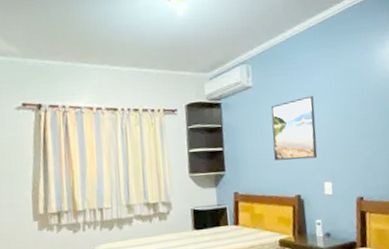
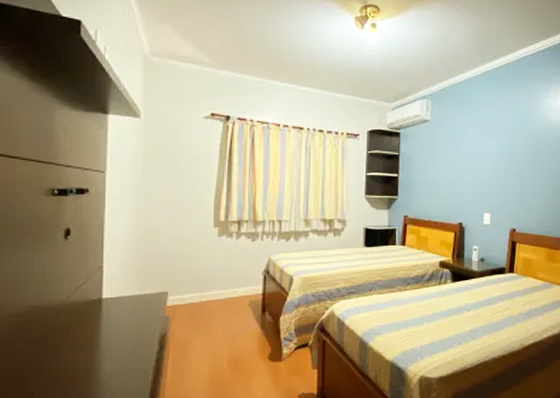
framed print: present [271,96,318,161] -> none [443,134,483,191]

